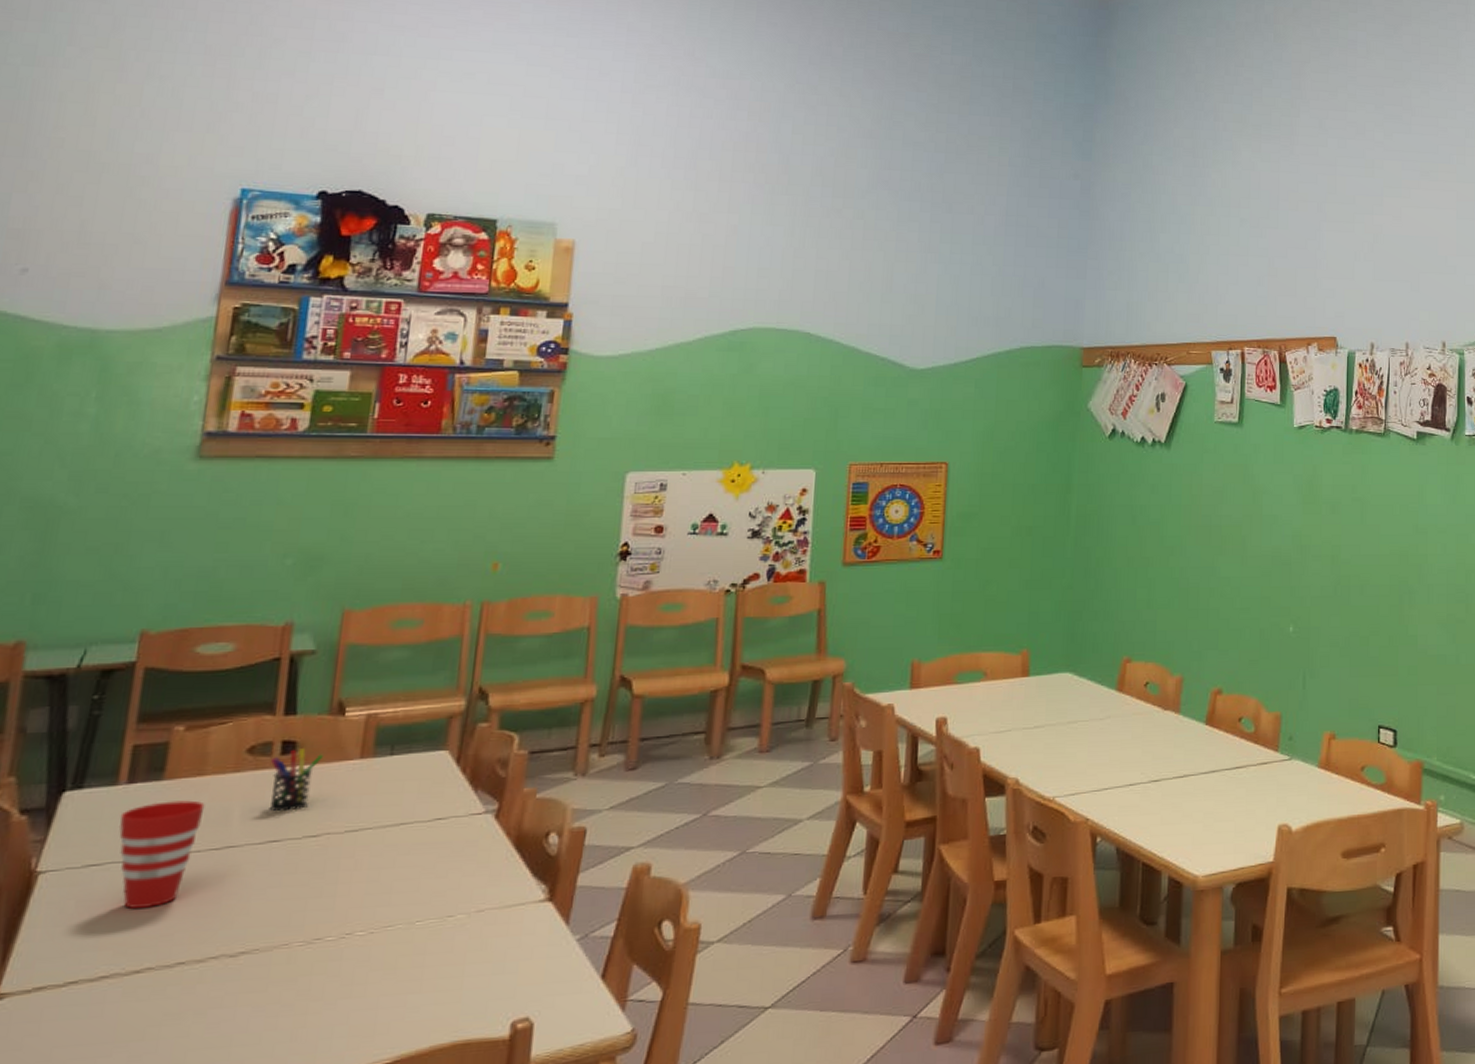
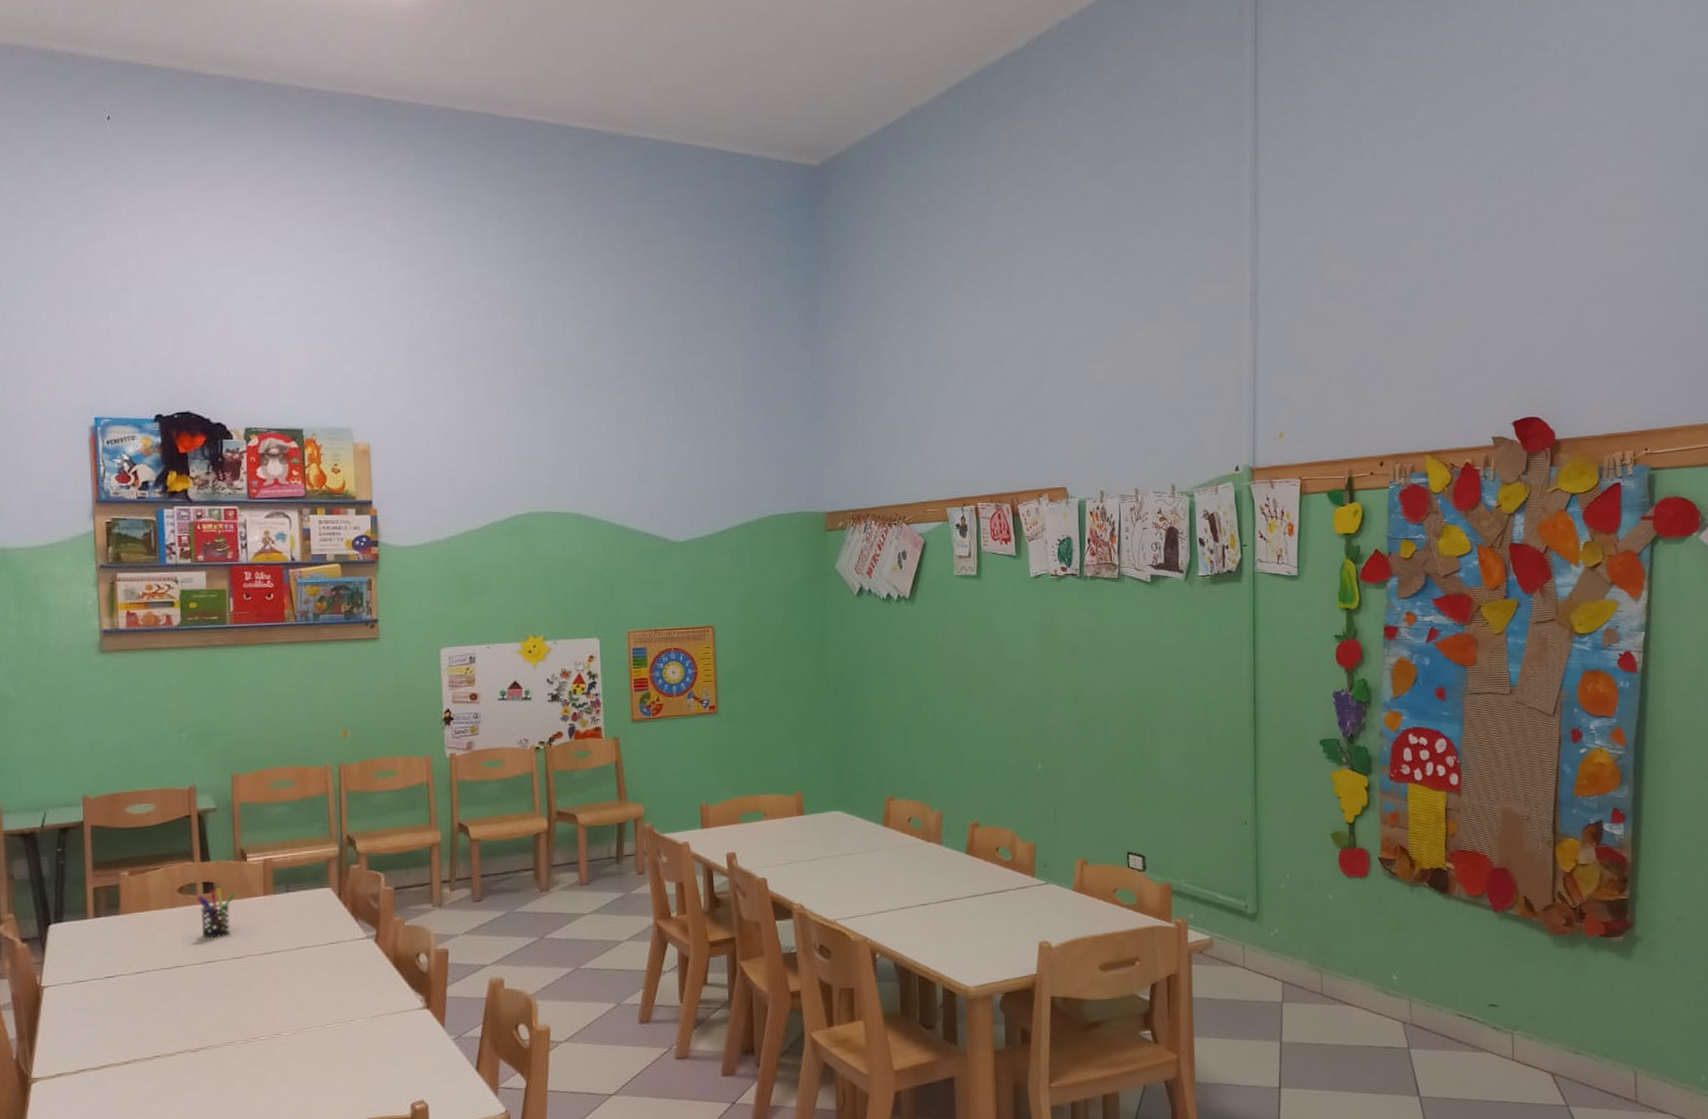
cup: present [119,800,205,909] -> none [93,930,154,1014]

